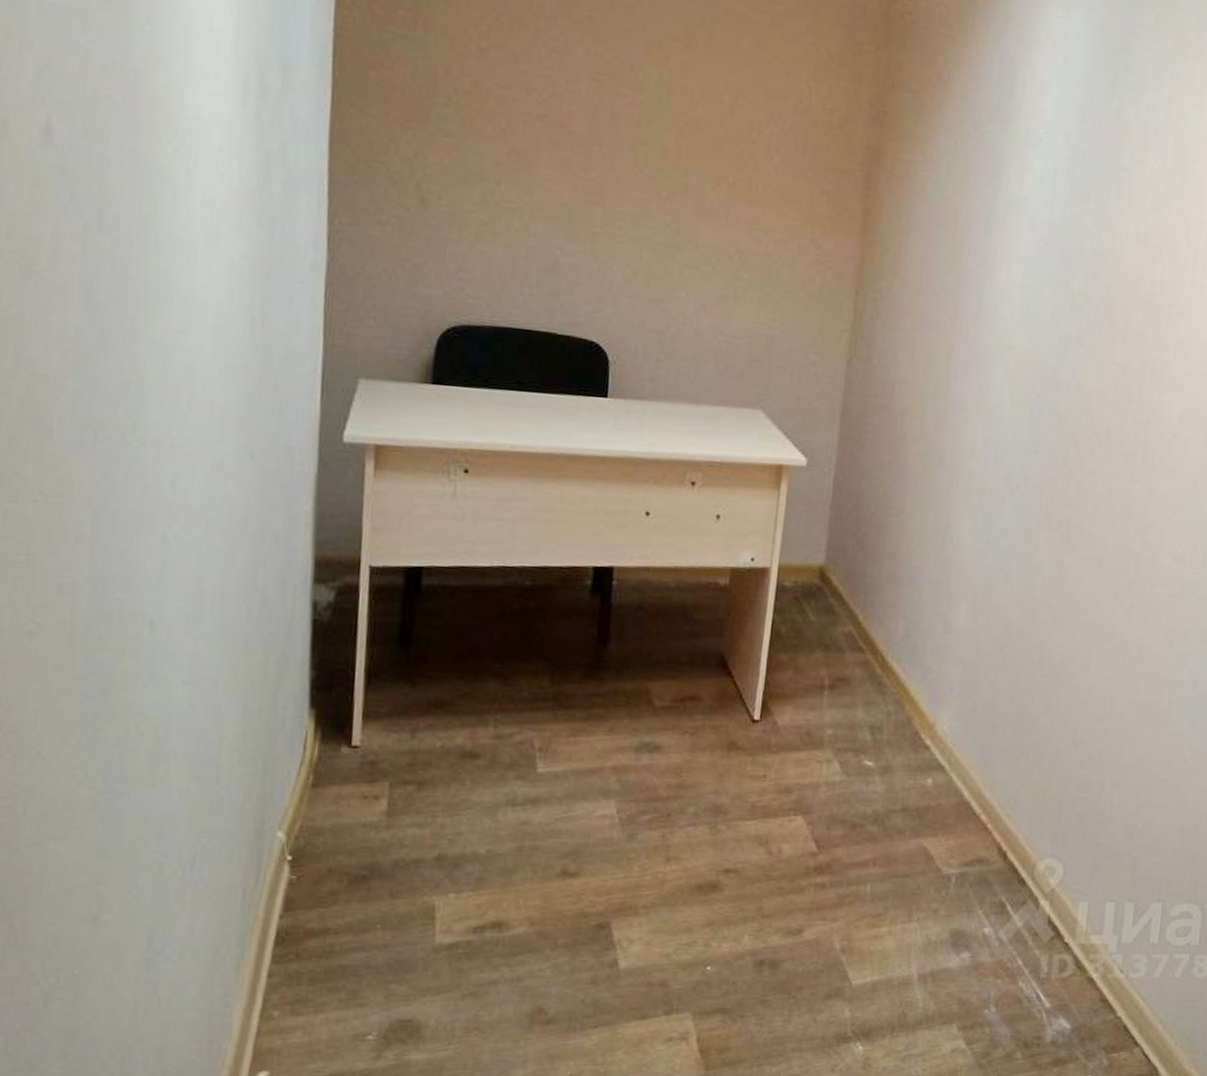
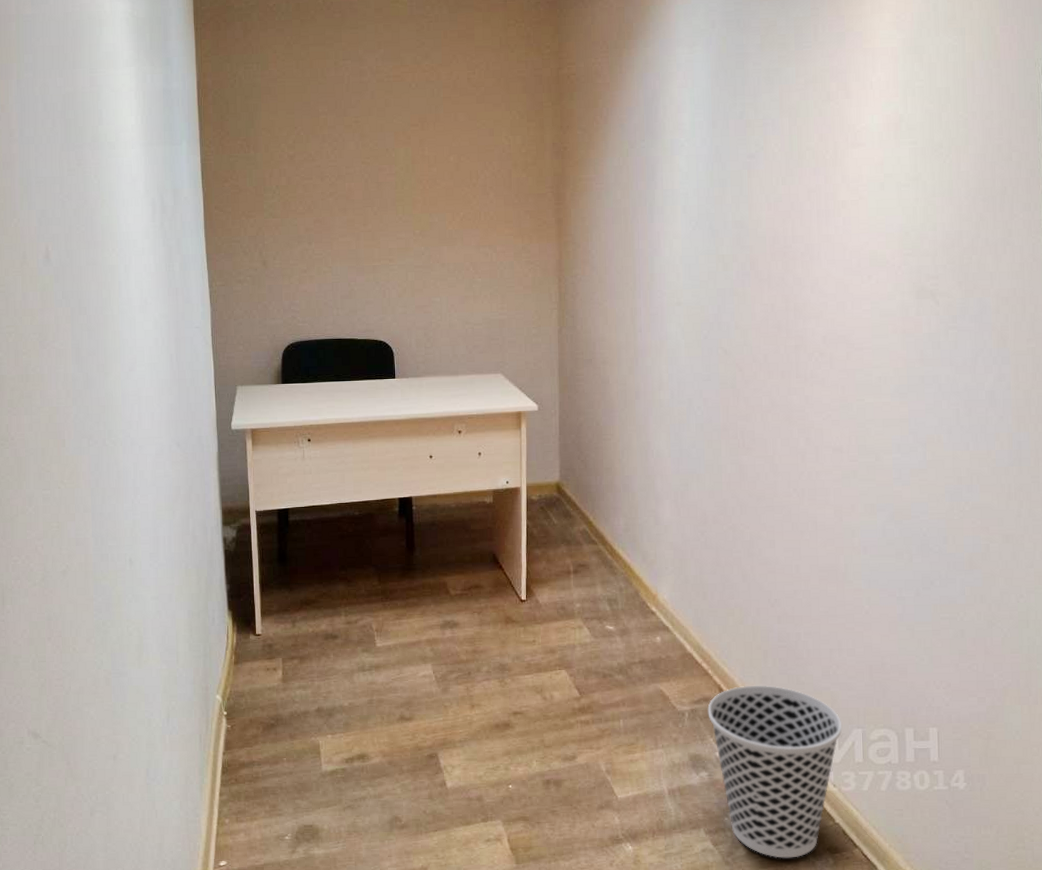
wastebasket: none [980,844,1140,1060] -> present [707,685,842,858]

